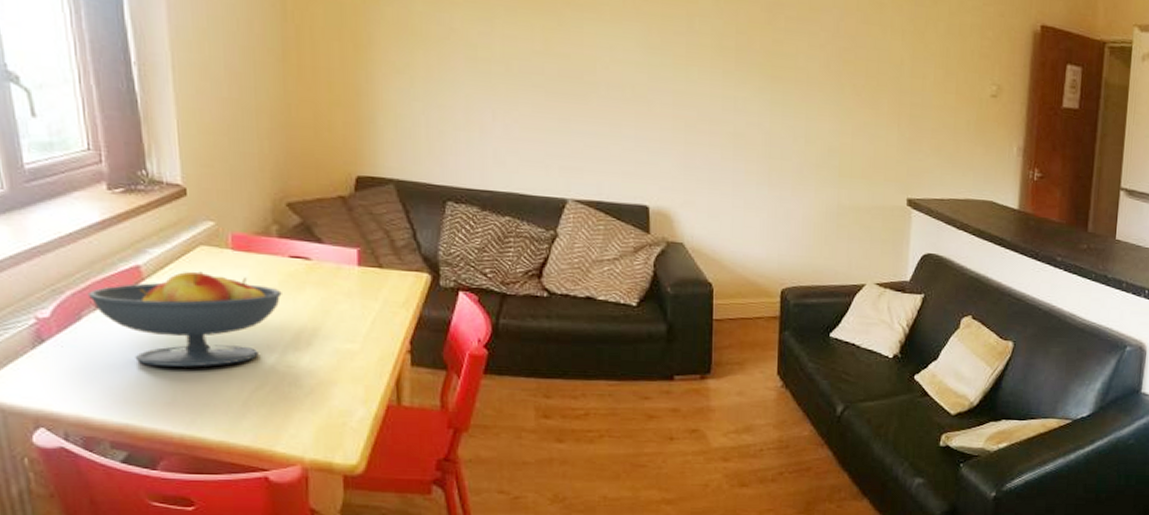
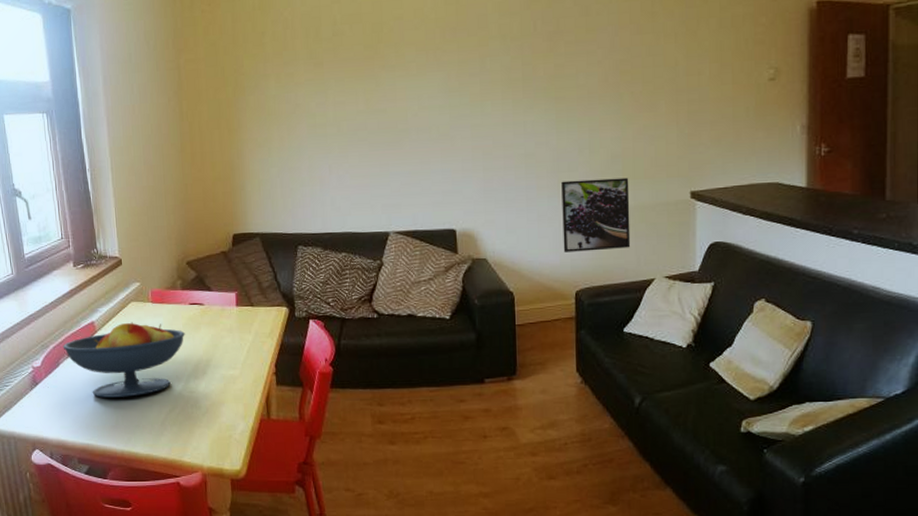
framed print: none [771,169,845,250] -> present [561,177,631,252]

